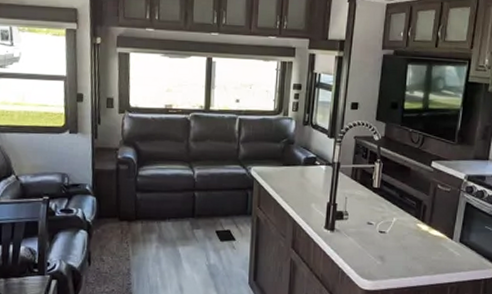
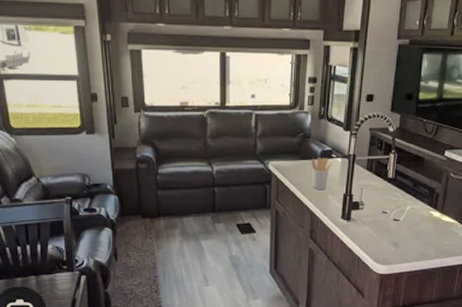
utensil holder: none [295,163,316,197] -> present [312,157,332,189]

